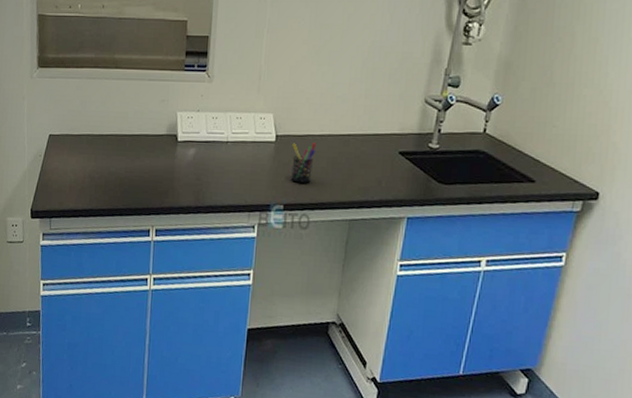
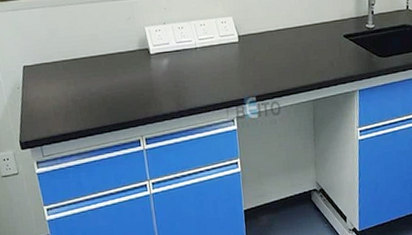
pen holder: present [291,142,317,183] -> none [254,37,276,75]

